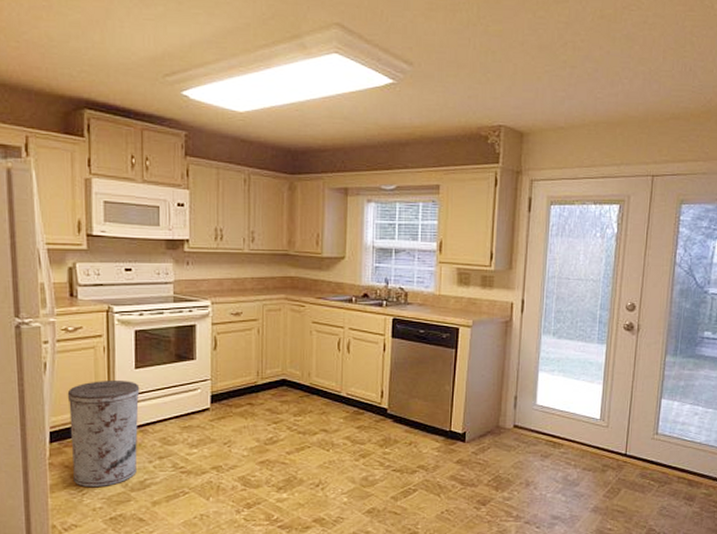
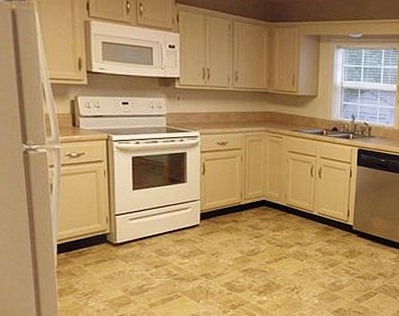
trash can: present [67,381,140,488] -> none [72,200,137,292]

